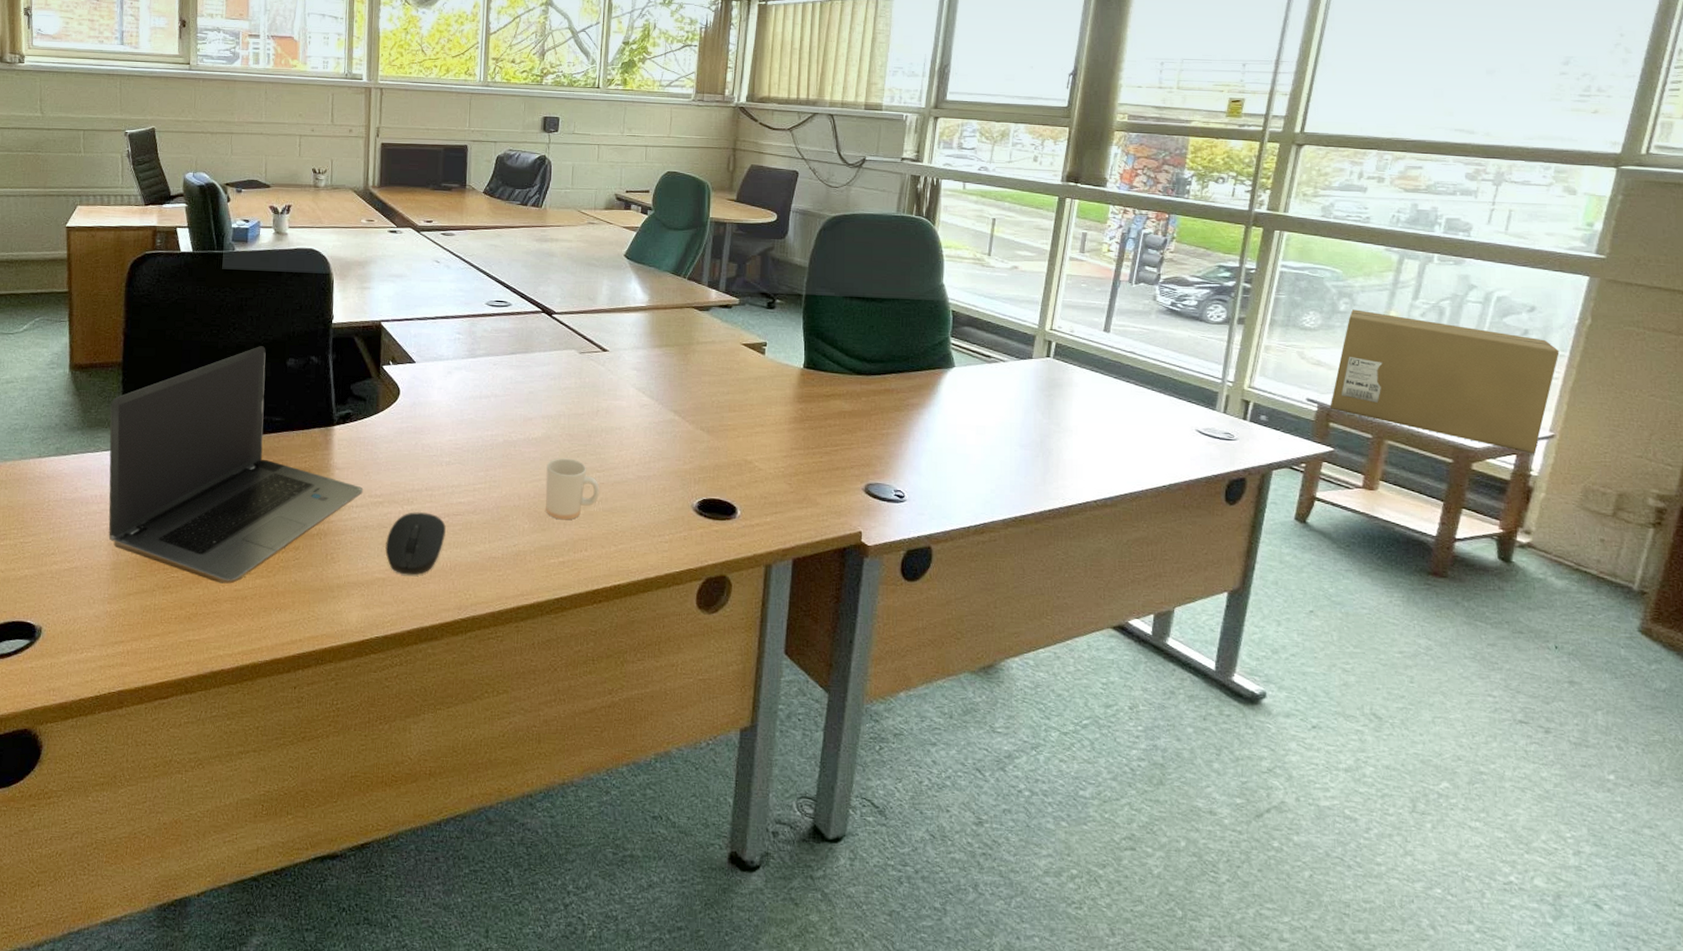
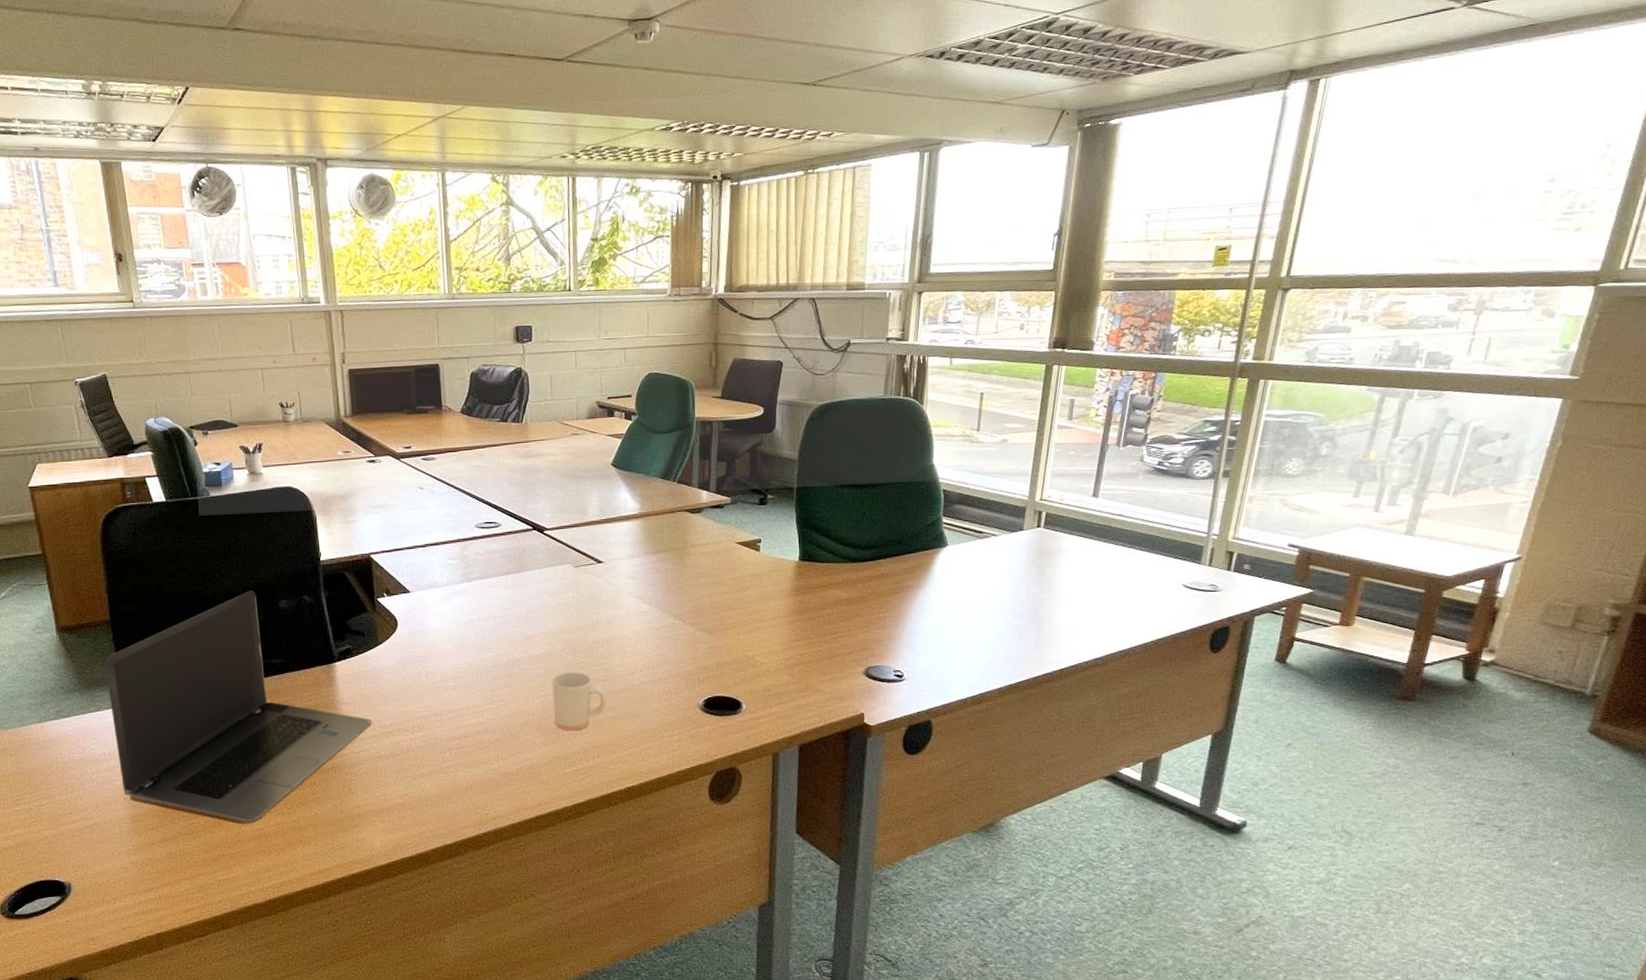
computer mouse: present [385,511,446,575] -> none [400,736,459,798]
box: present [1330,309,1559,454] -> none [1310,452,1530,577]

